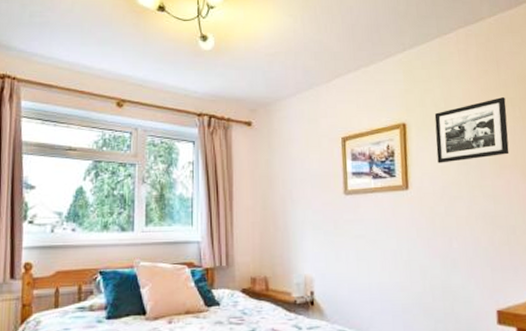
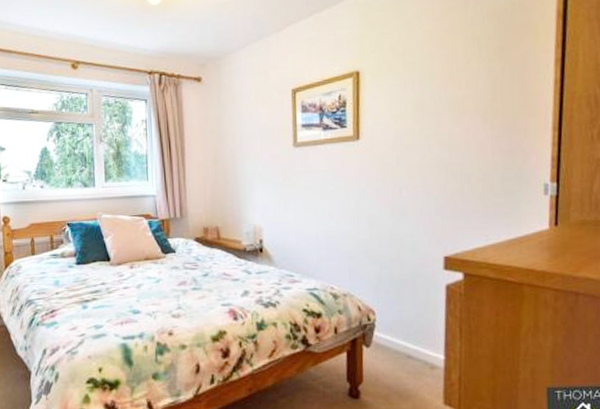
picture frame: present [434,97,510,163] -> none [391,37,472,112]

